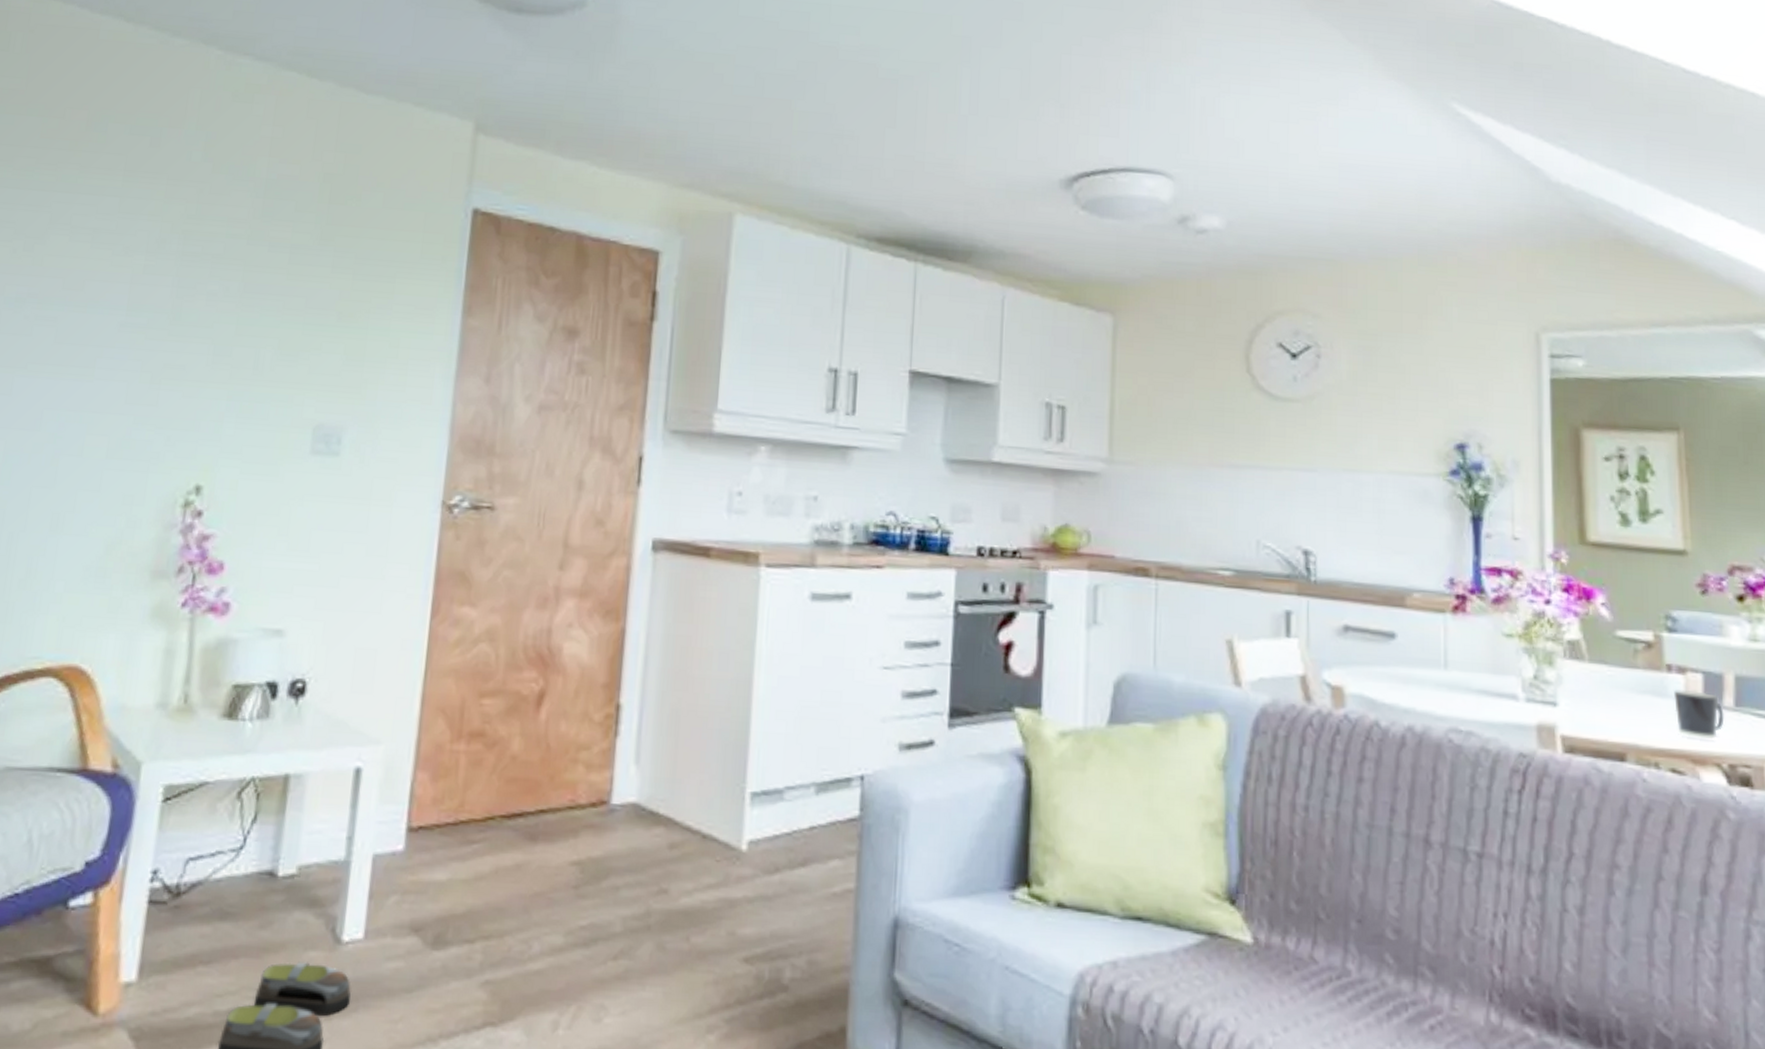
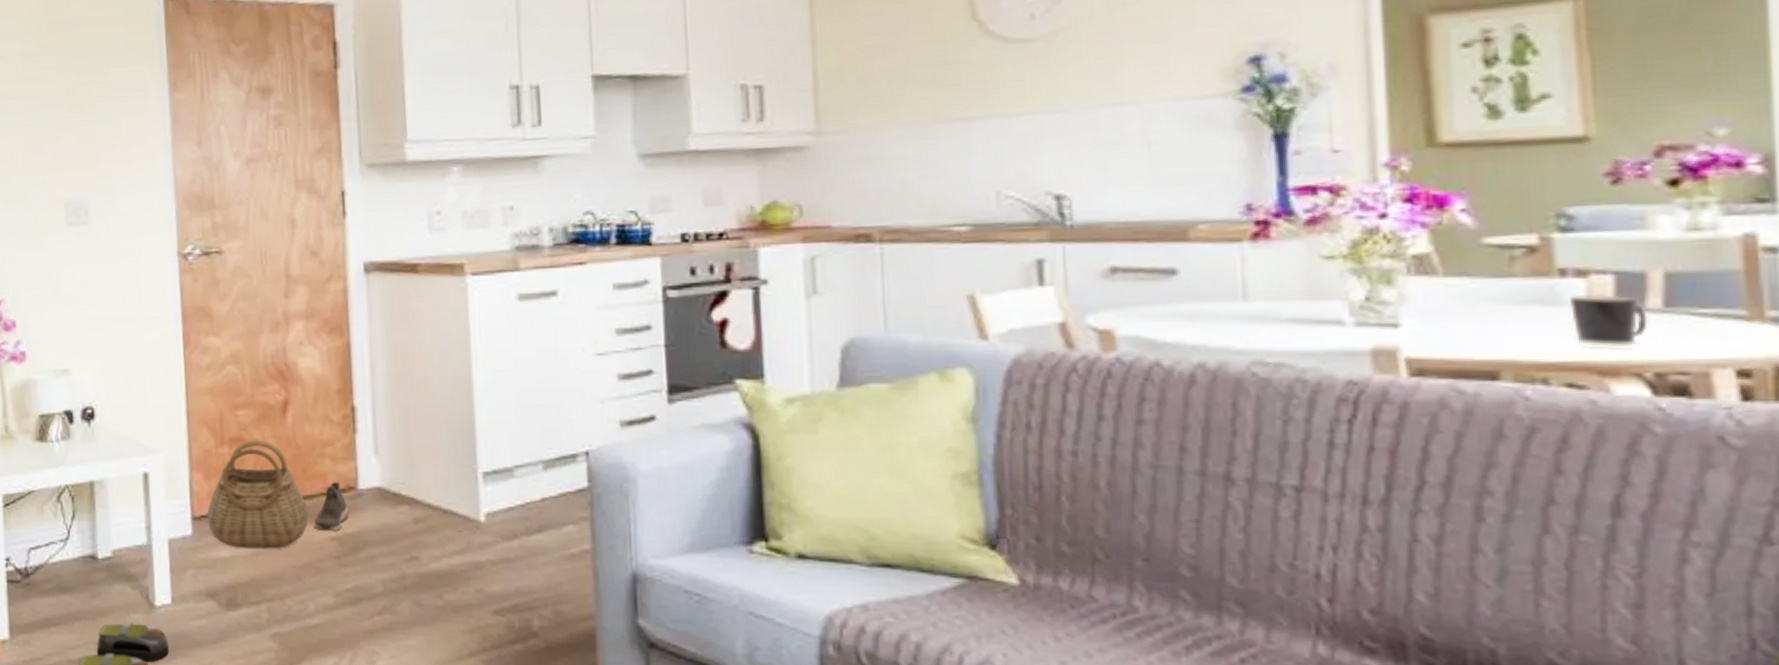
basket: none [425,736,550,872] -> present [207,440,310,549]
shoe: none [553,793,597,855] -> present [314,481,350,532]

